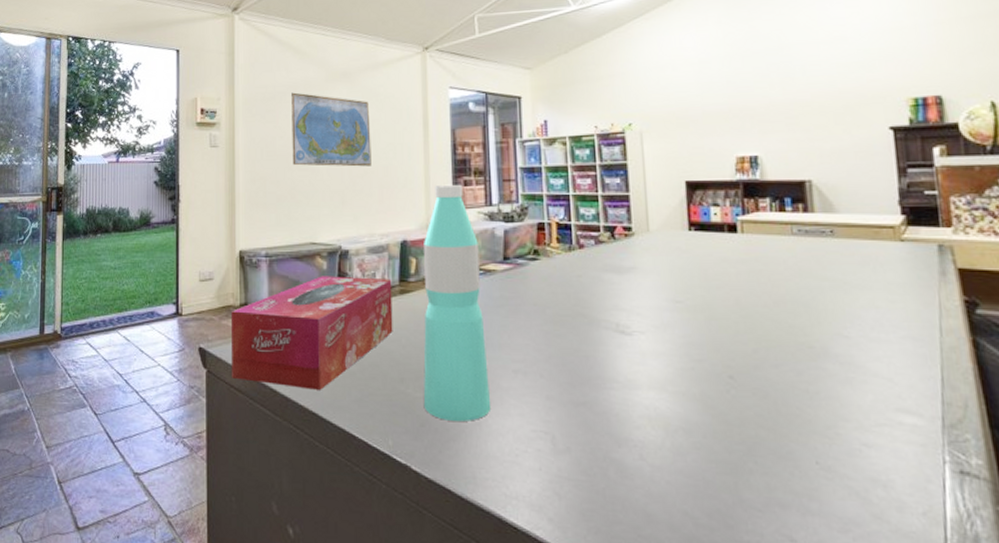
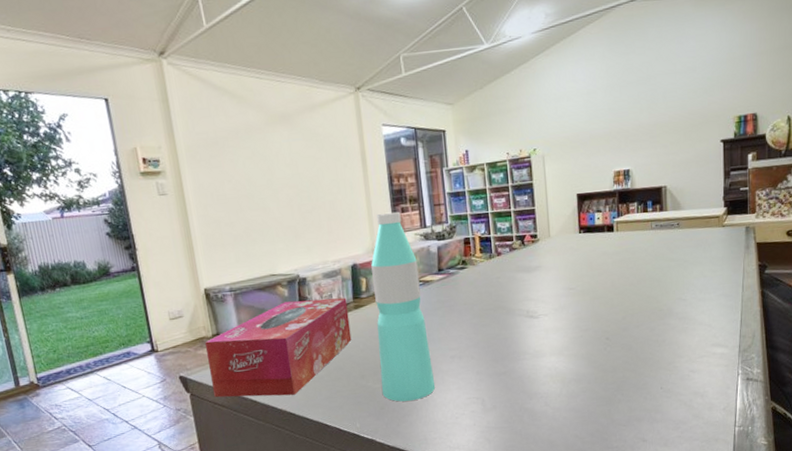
world map: present [291,92,372,167] -> none [233,136,319,207]

